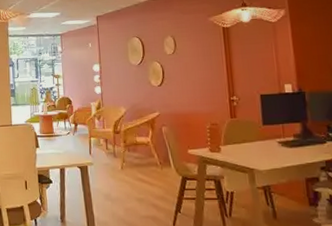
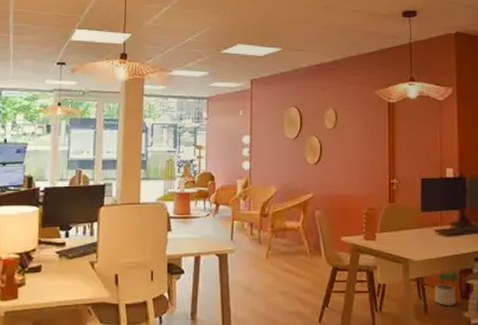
potted plant: none [282,176,308,212] -> present [434,268,461,305]

